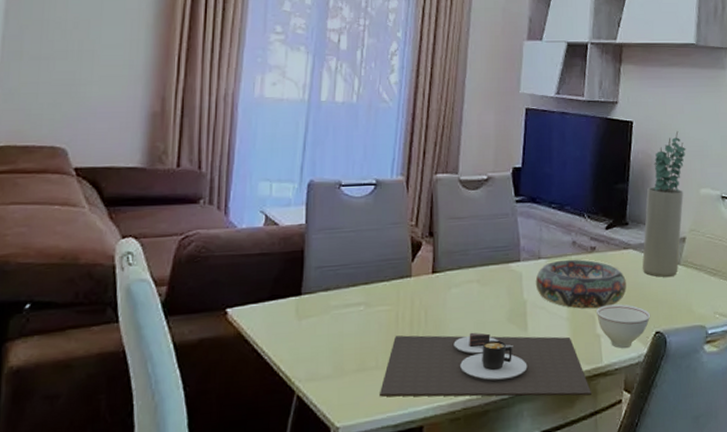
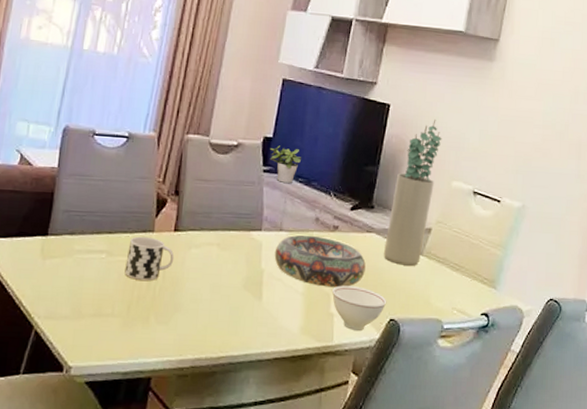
place setting: present [380,332,591,397] -> none [113,287,319,372]
cup: none [385,282,435,329] -> present [125,236,175,282]
potted plant: none [520,174,553,211] -> present [269,145,302,183]

